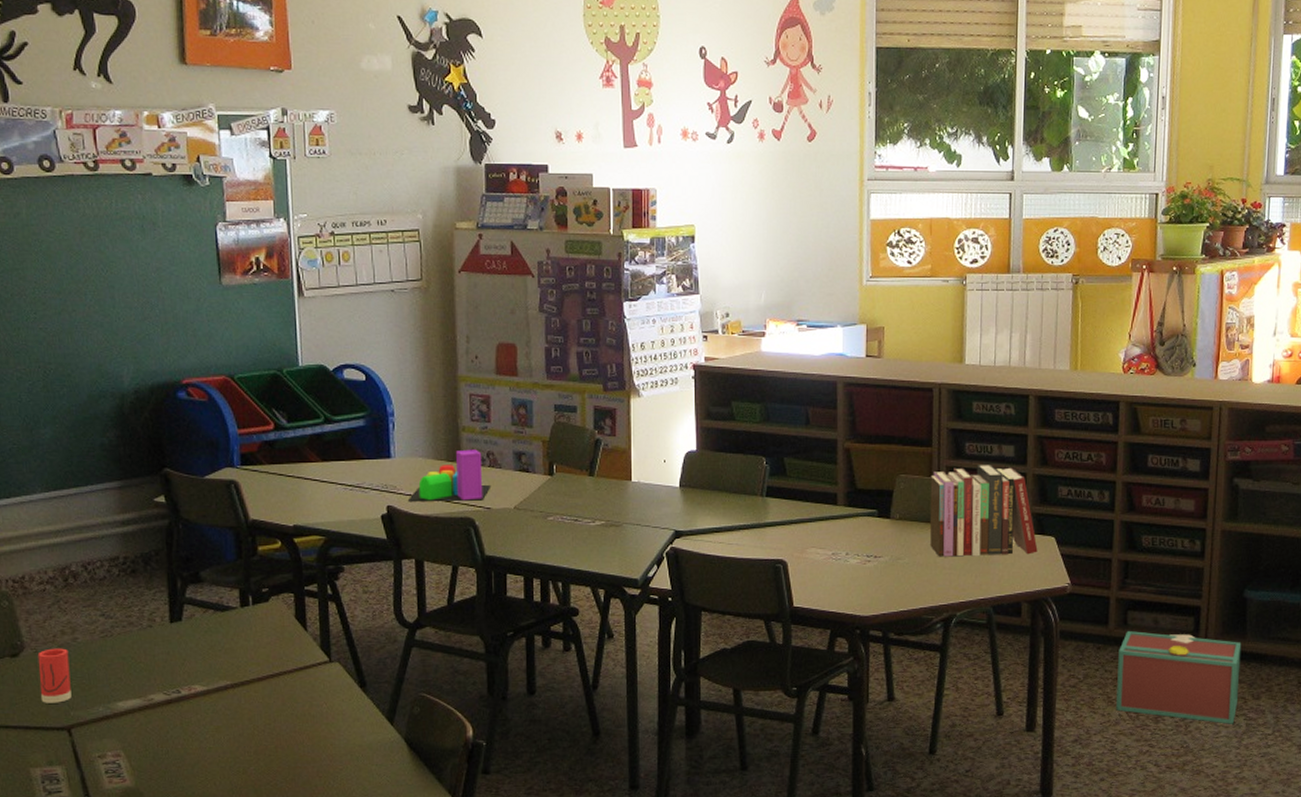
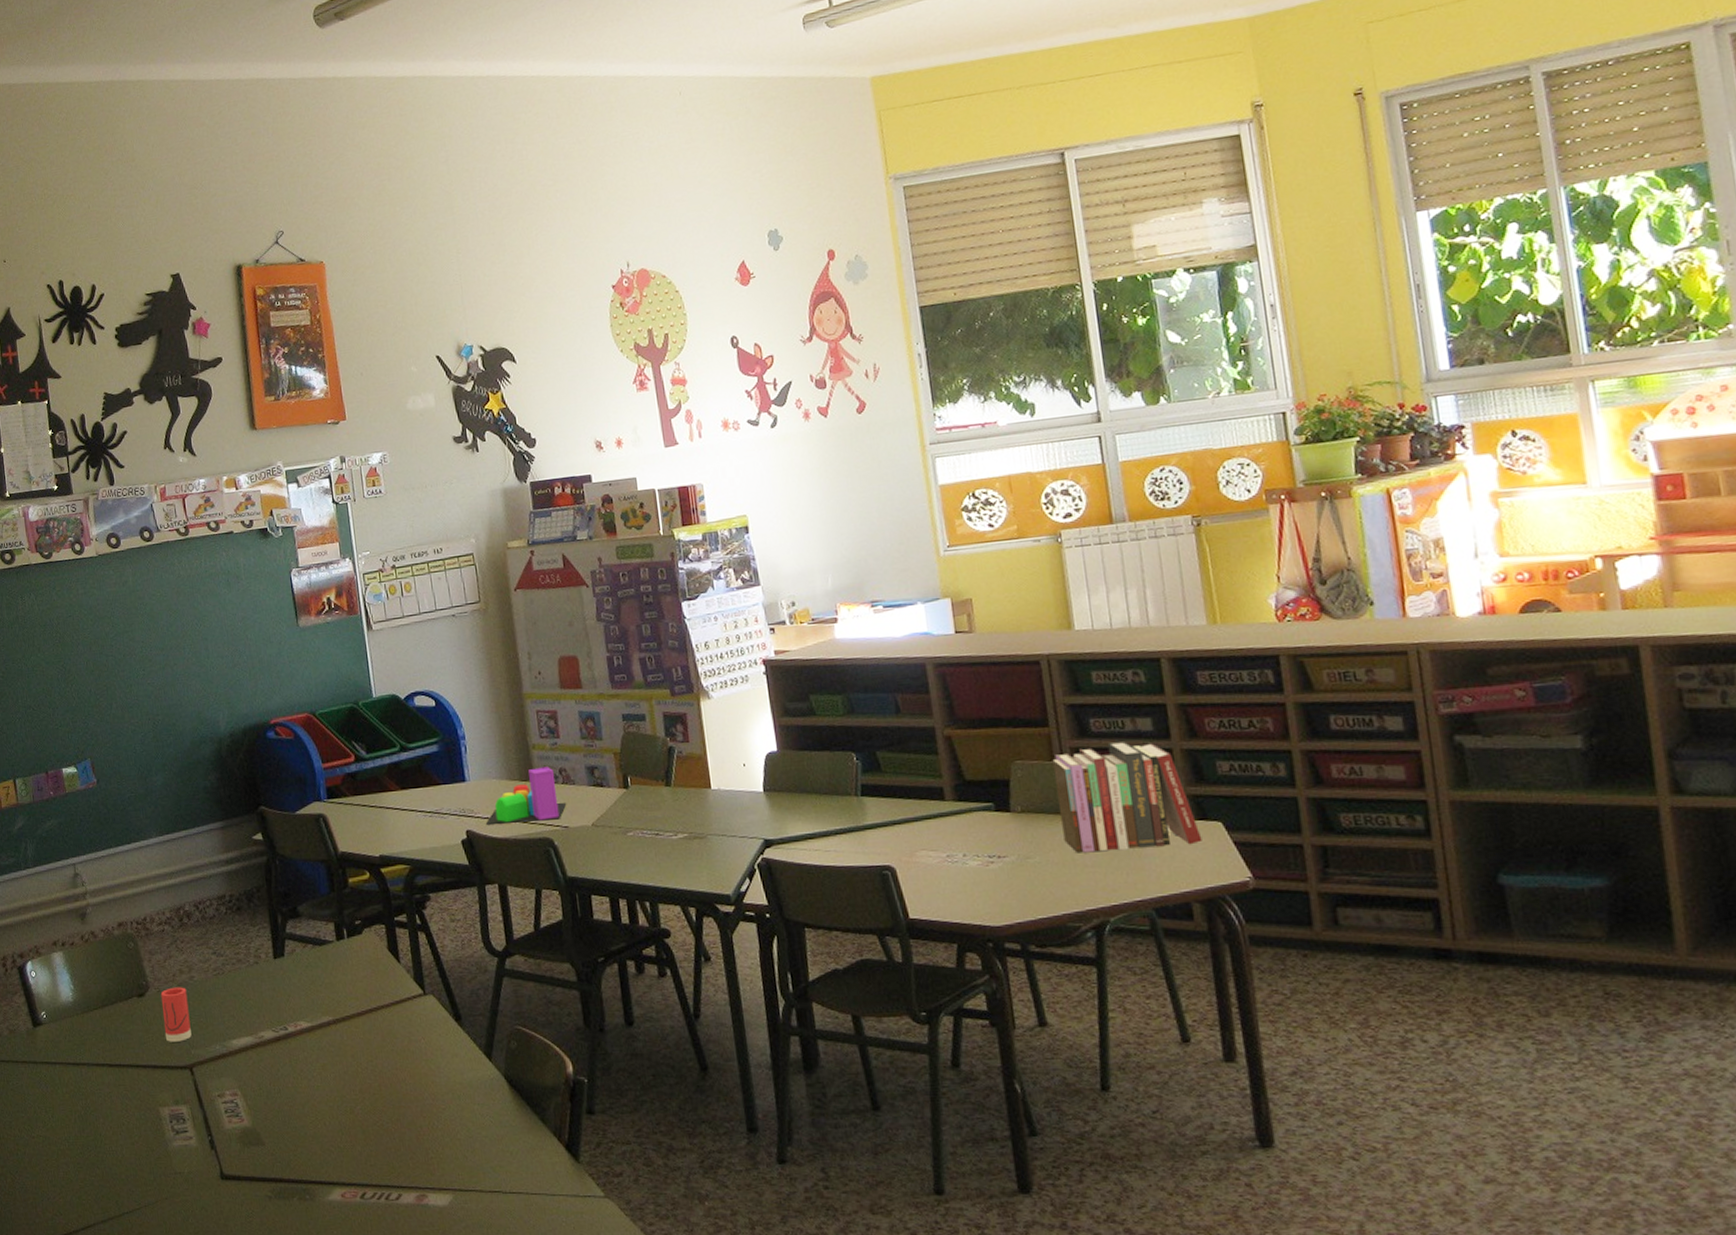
toy box: present [1116,631,1242,724] -> none [1333,933,1519,1050]

